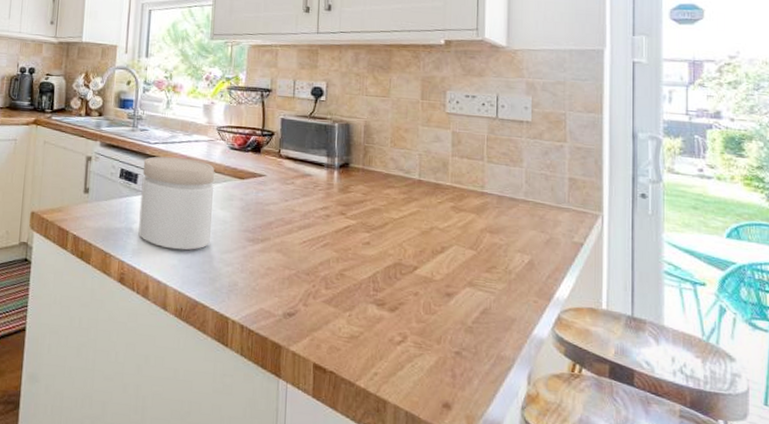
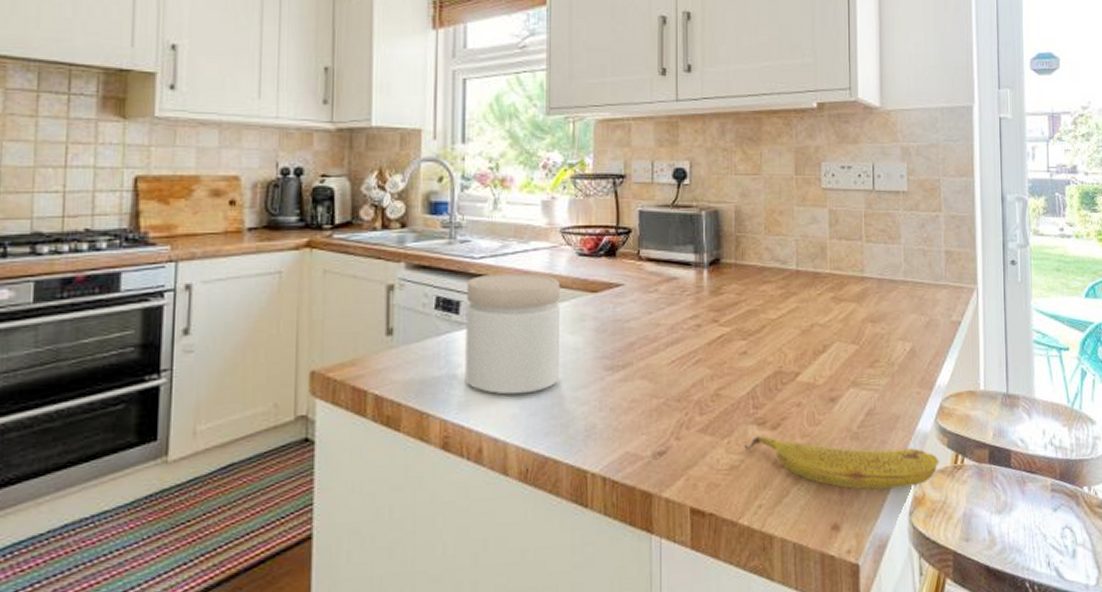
fruit: none [364,314,555,385] -> present [744,435,939,490]

